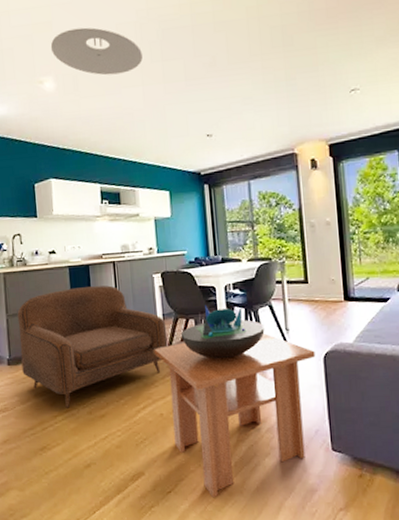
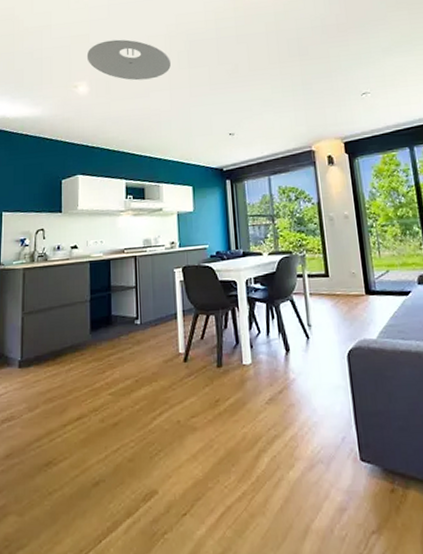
armchair: present [17,285,168,408] -> none [33,280,187,416]
coffee table: present [154,333,316,498] -> none [172,330,339,521]
decorative bowl: present [180,304,265,359] -> none [200,300,287,359]

